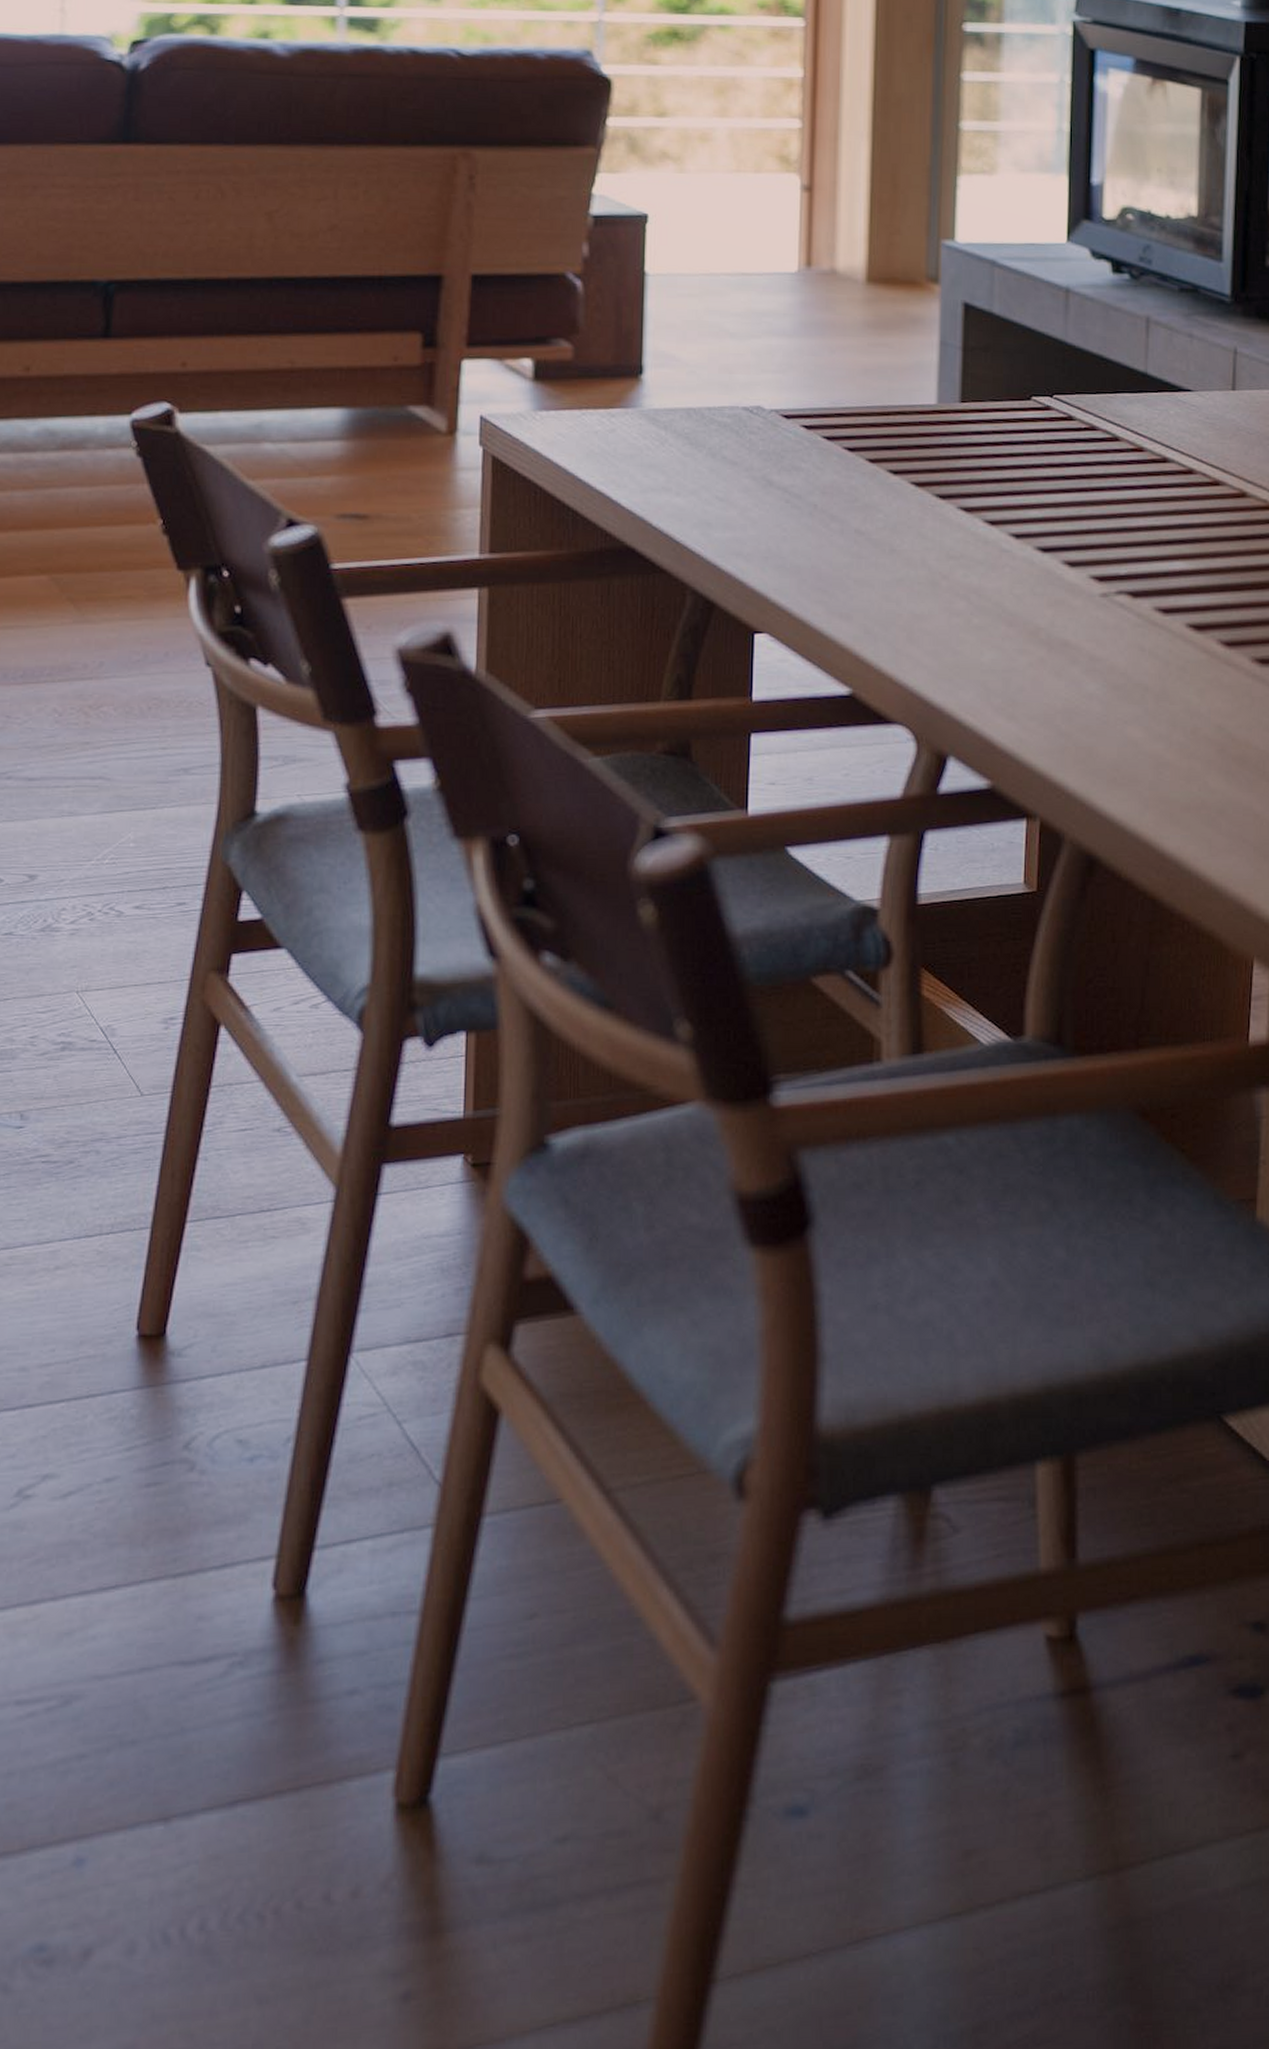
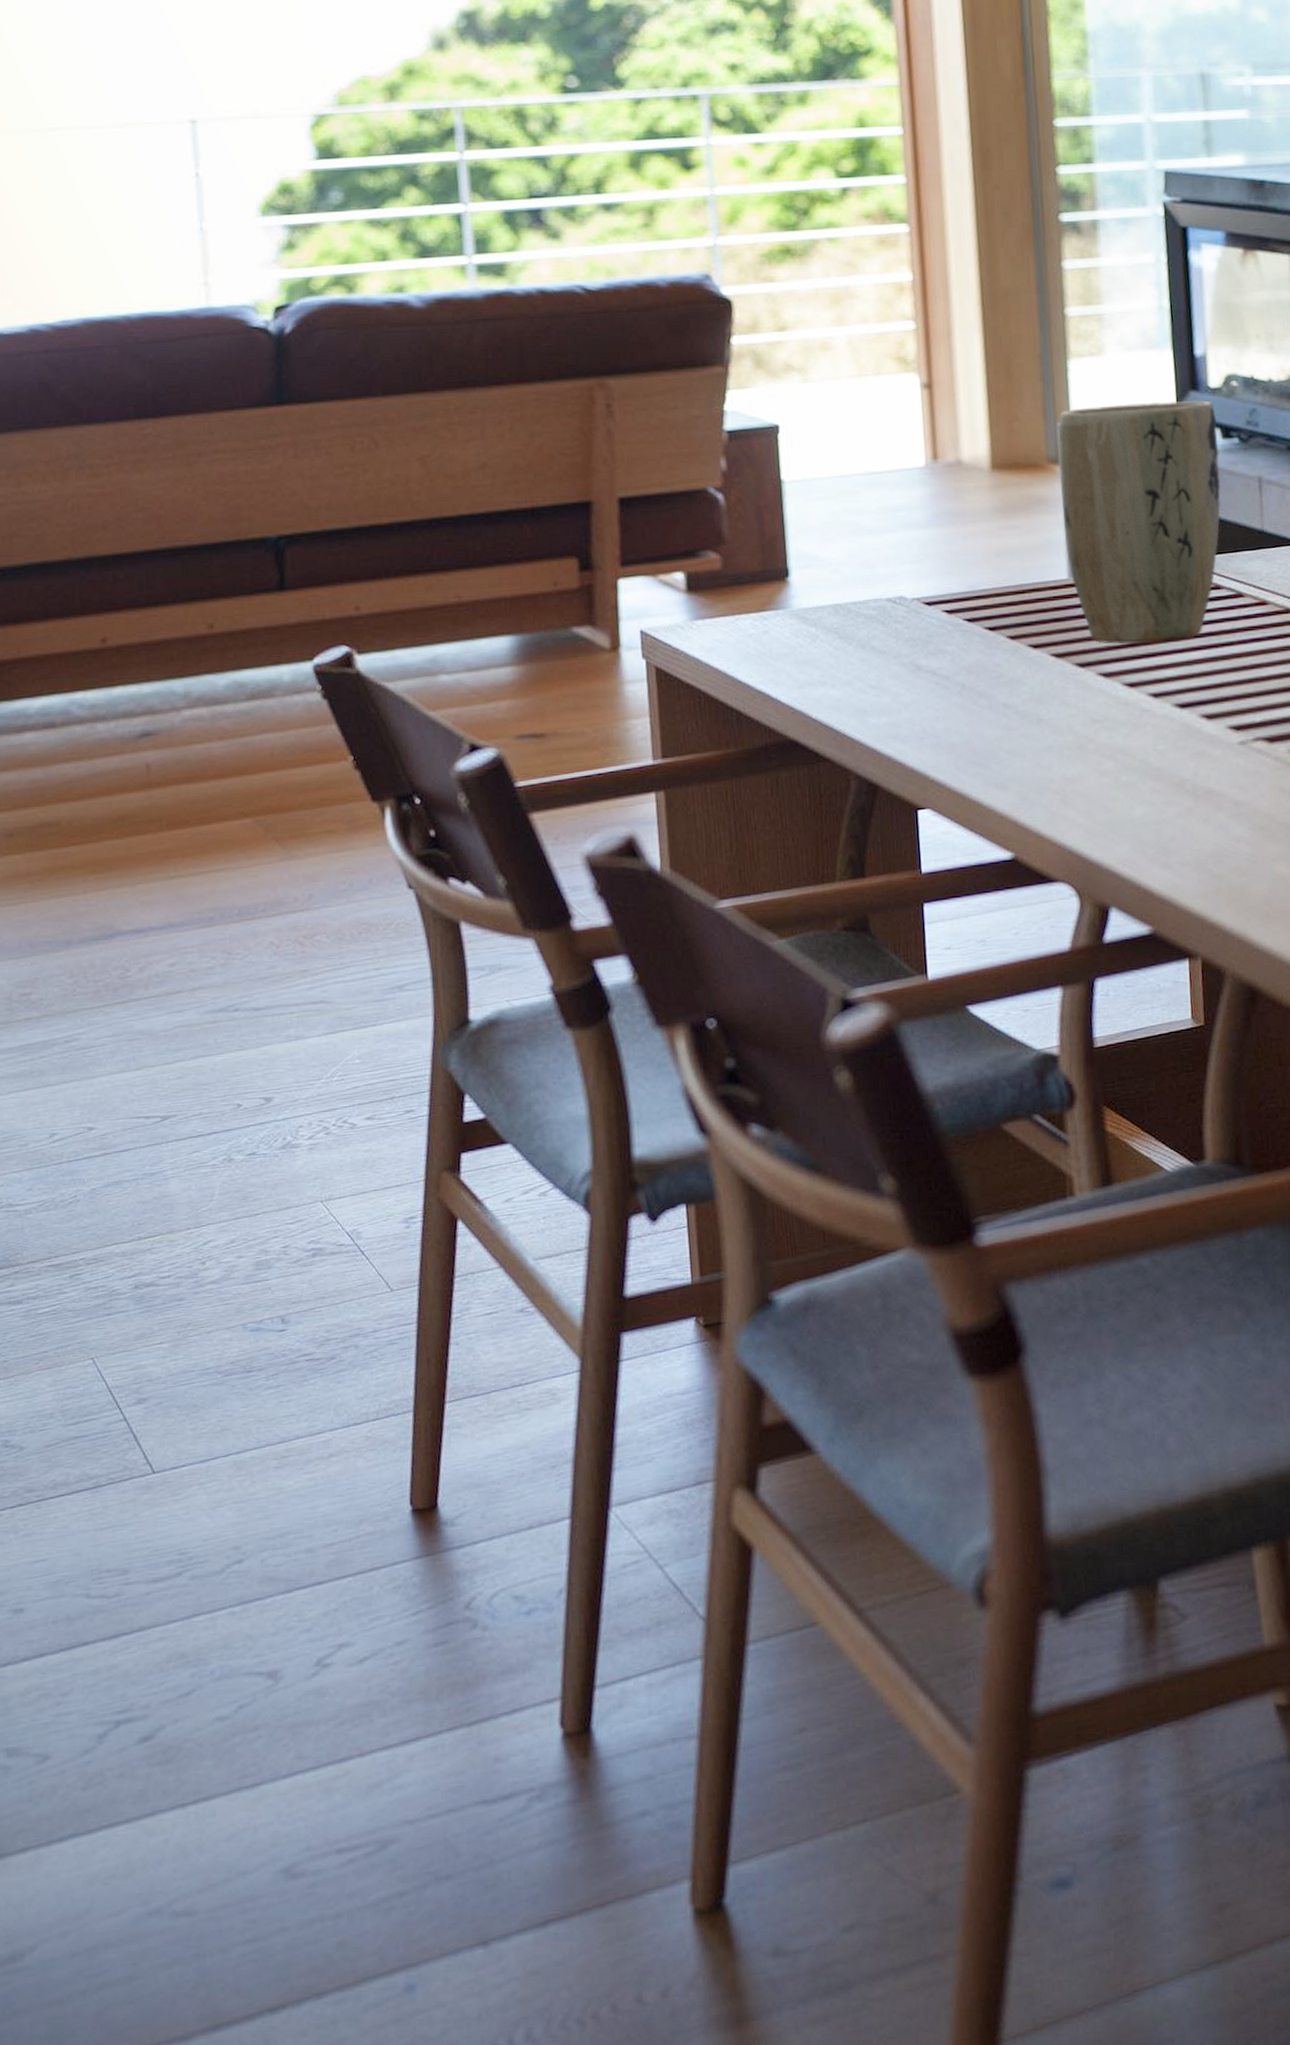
plant pot: none [937,226,1108,482] -> present [1057,400,1221,645]

